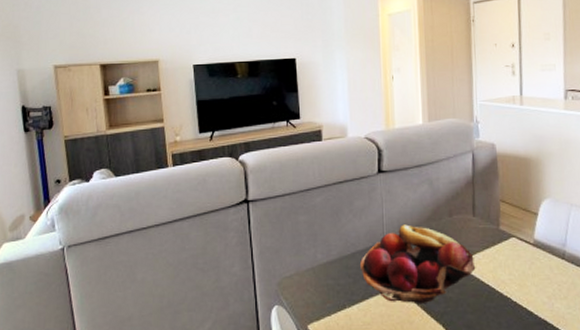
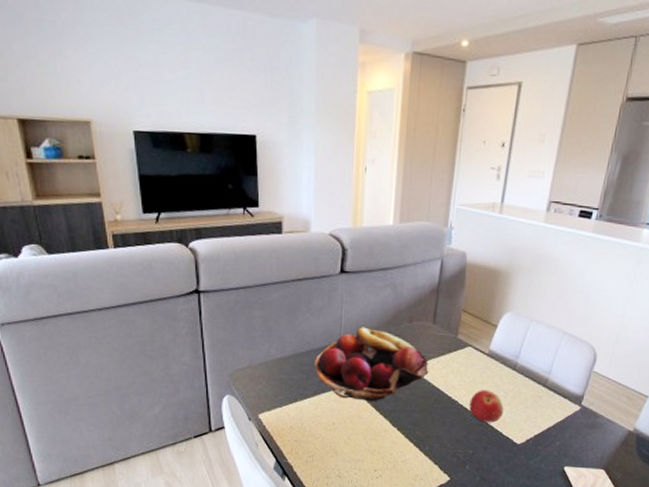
apple: none [523,283,561,320] -> present [469,390,504,423]

